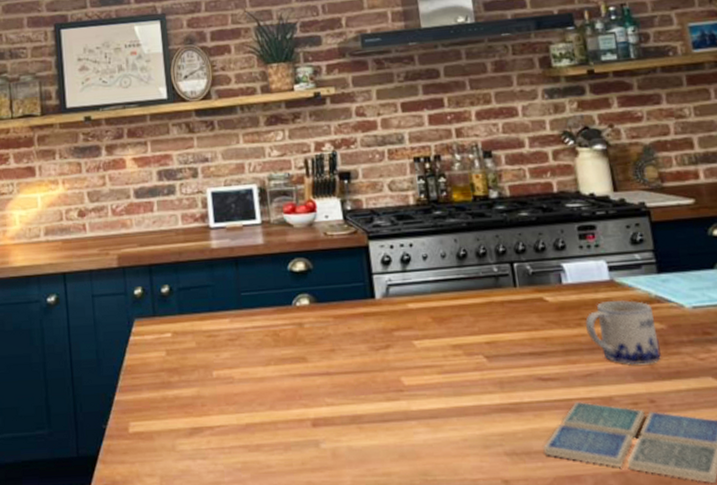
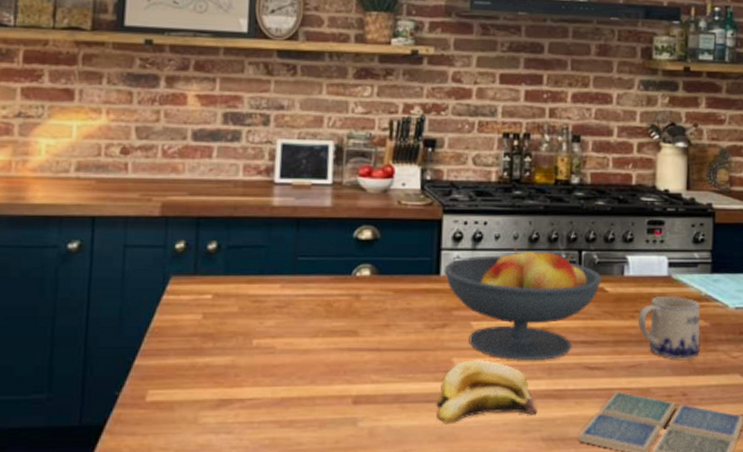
fruit bowl: none [378,264,540,377] -> present [444,246,602,361]
banana: none [392,378,496,443] -> present [436,360,538,425]

